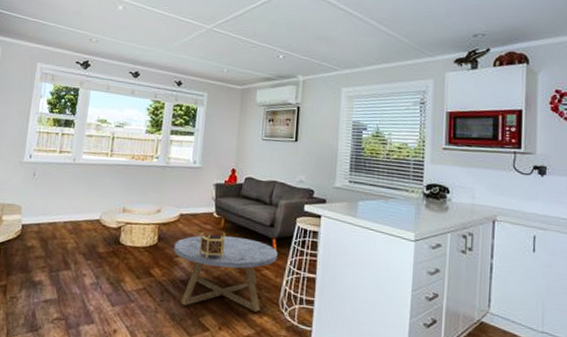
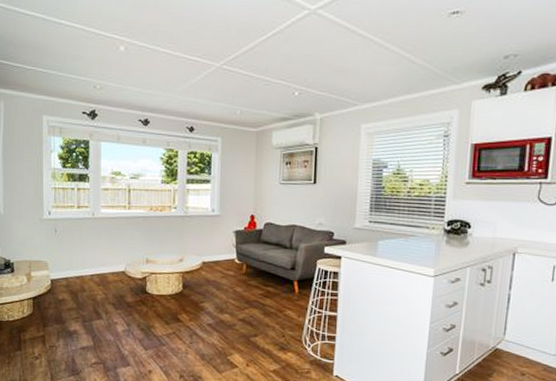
coffee table: present [174,236,278,312] -> none [199,281,299,349]
decorative box: present [198,231,226,260] -> none [222,276,248,303]

